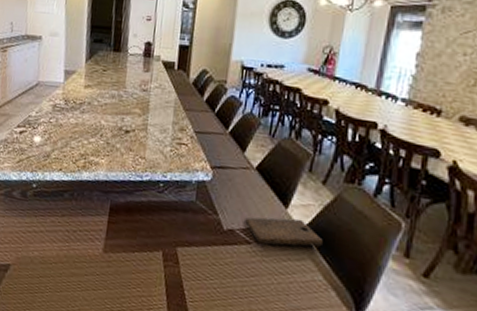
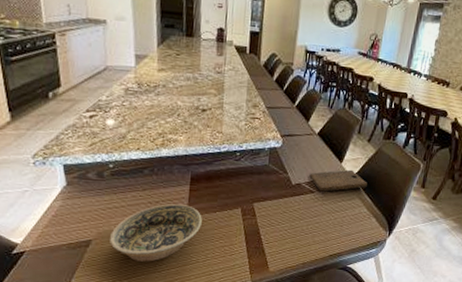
bowl: none [26,234,120,301] -> present [110,204,202,262]

